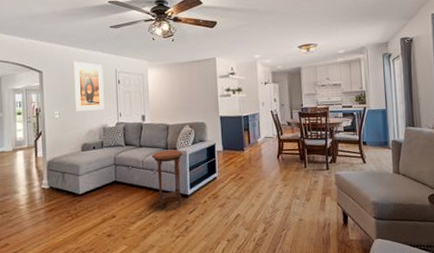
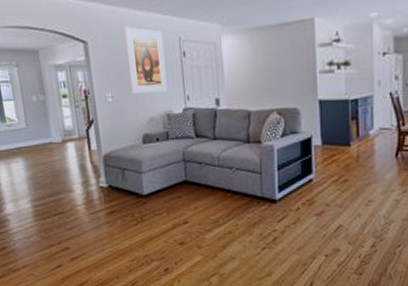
side table: present [152,149,183,210] -> none [230,143,269,217]

